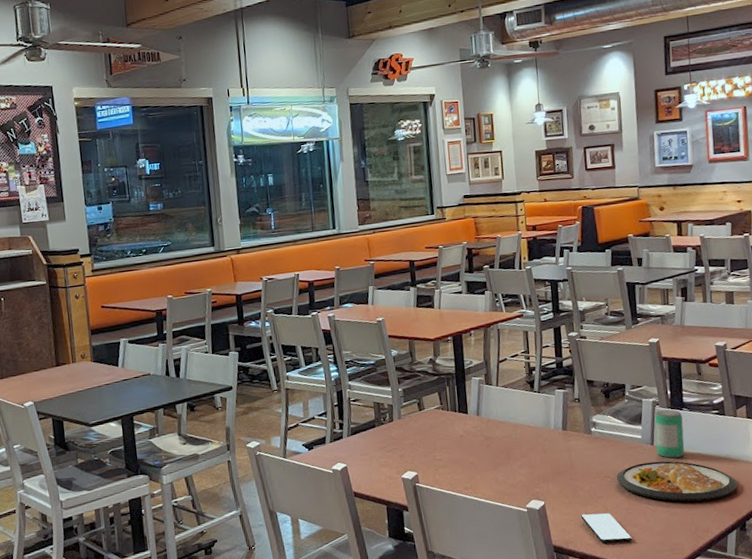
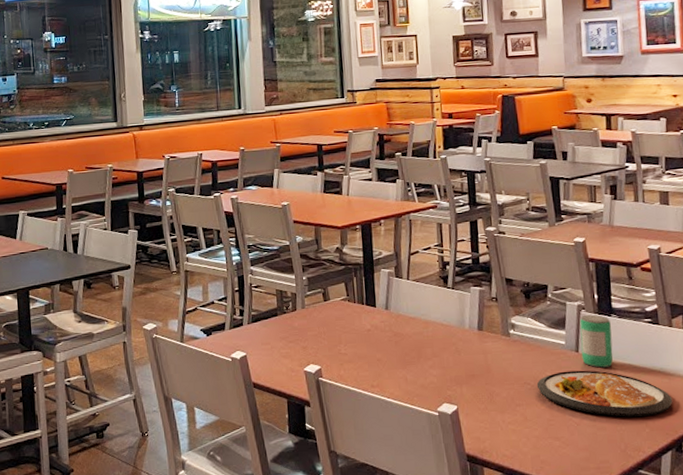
smartphone: present [581,513,633,544] -> none [497,422,555,457]

